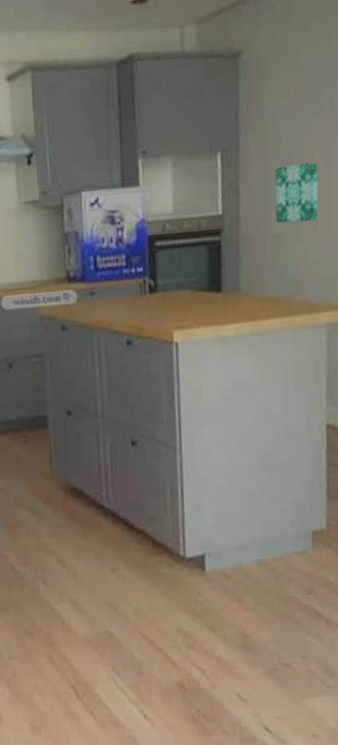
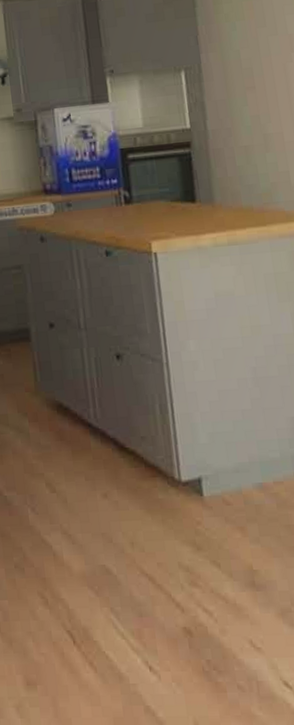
wall art: present [275,161,318,223] -> none [237,77,284,136]

